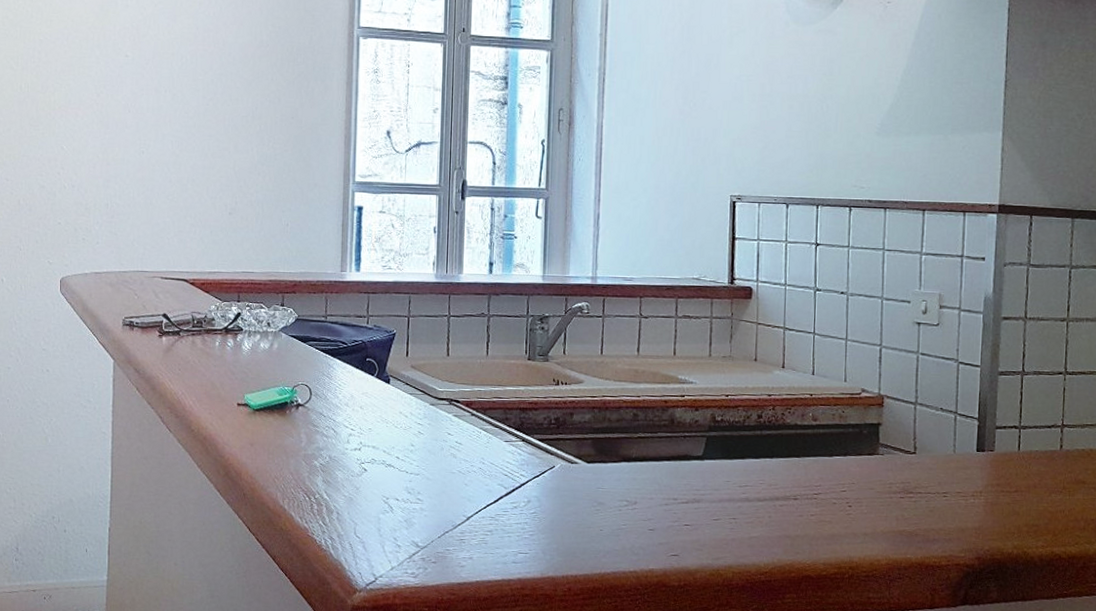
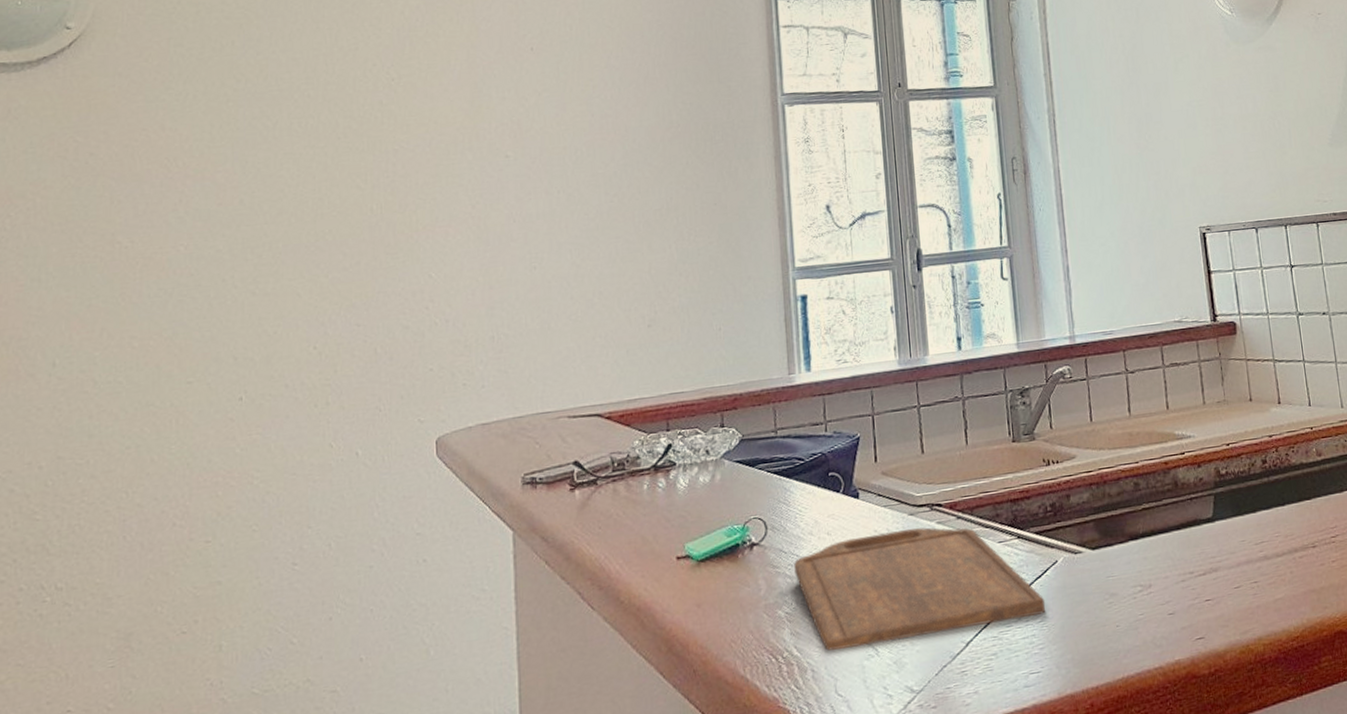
cutting board: none [330,415,540,507] -> present [794,527,1046,651]

